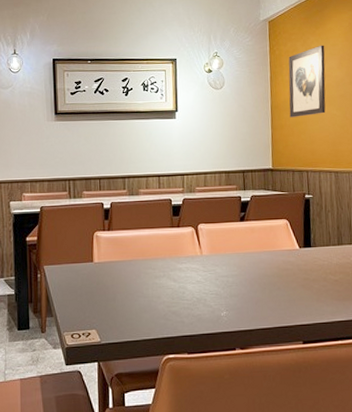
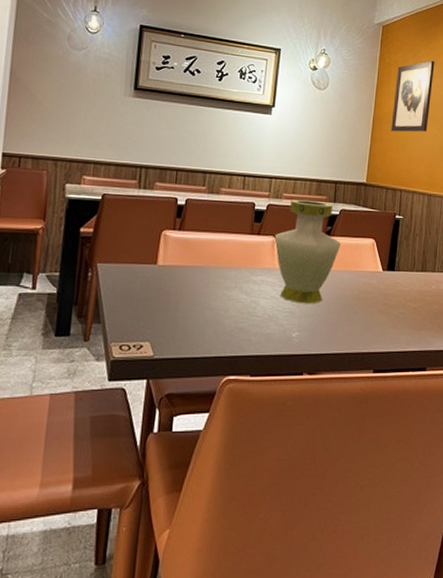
vase: none [193,190,256,286] -> present [274,199,341,304]

